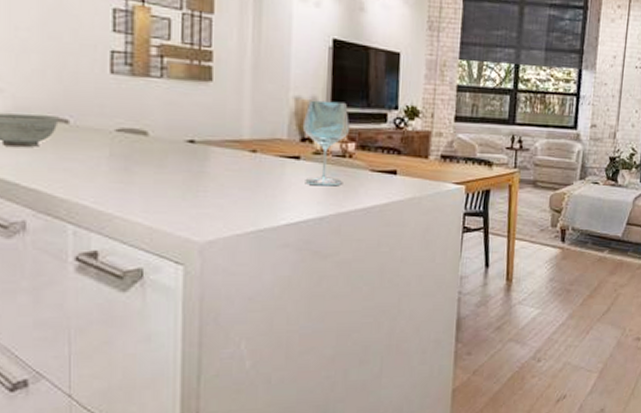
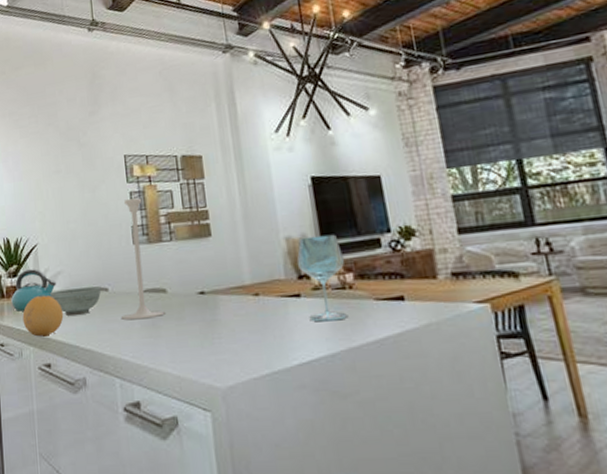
candlestick: none [84,16,143,162] -> present [122,198,165,321]

